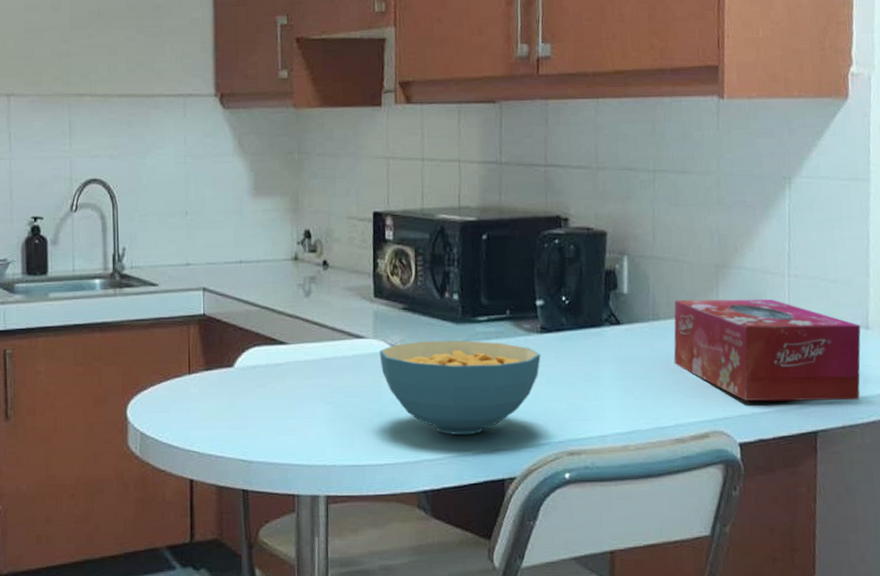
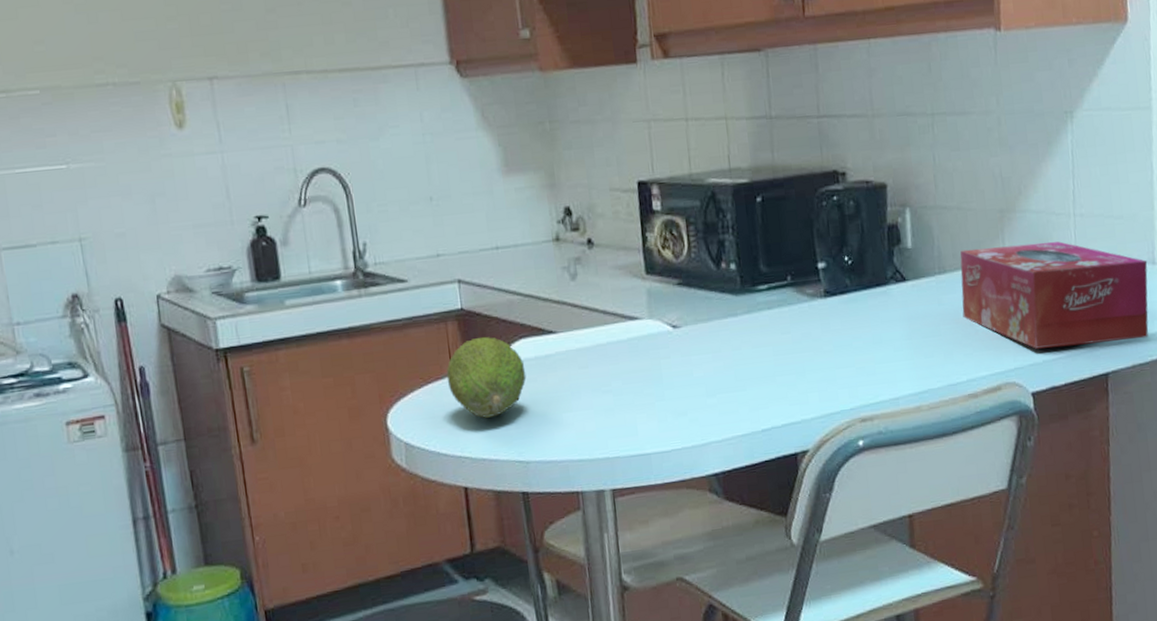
fruit: none [184,341,256,418] -> present [446,336,527,419]
cereal bowl: present [379,340,541,435] -> none [656,311,827,413]

